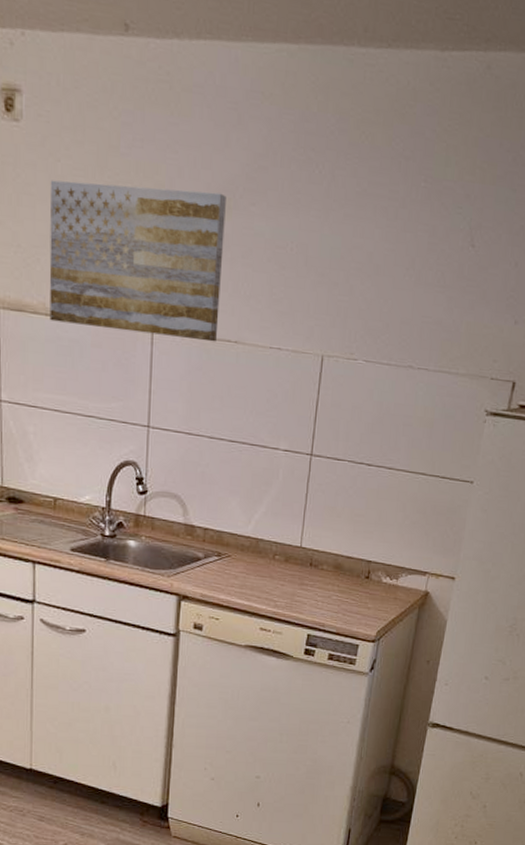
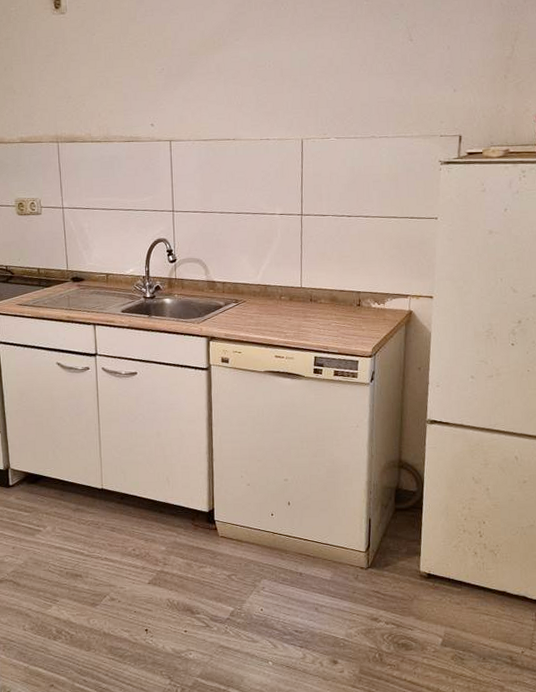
wall art: present [49,180,226,342] -> none [89,36,220,146]

